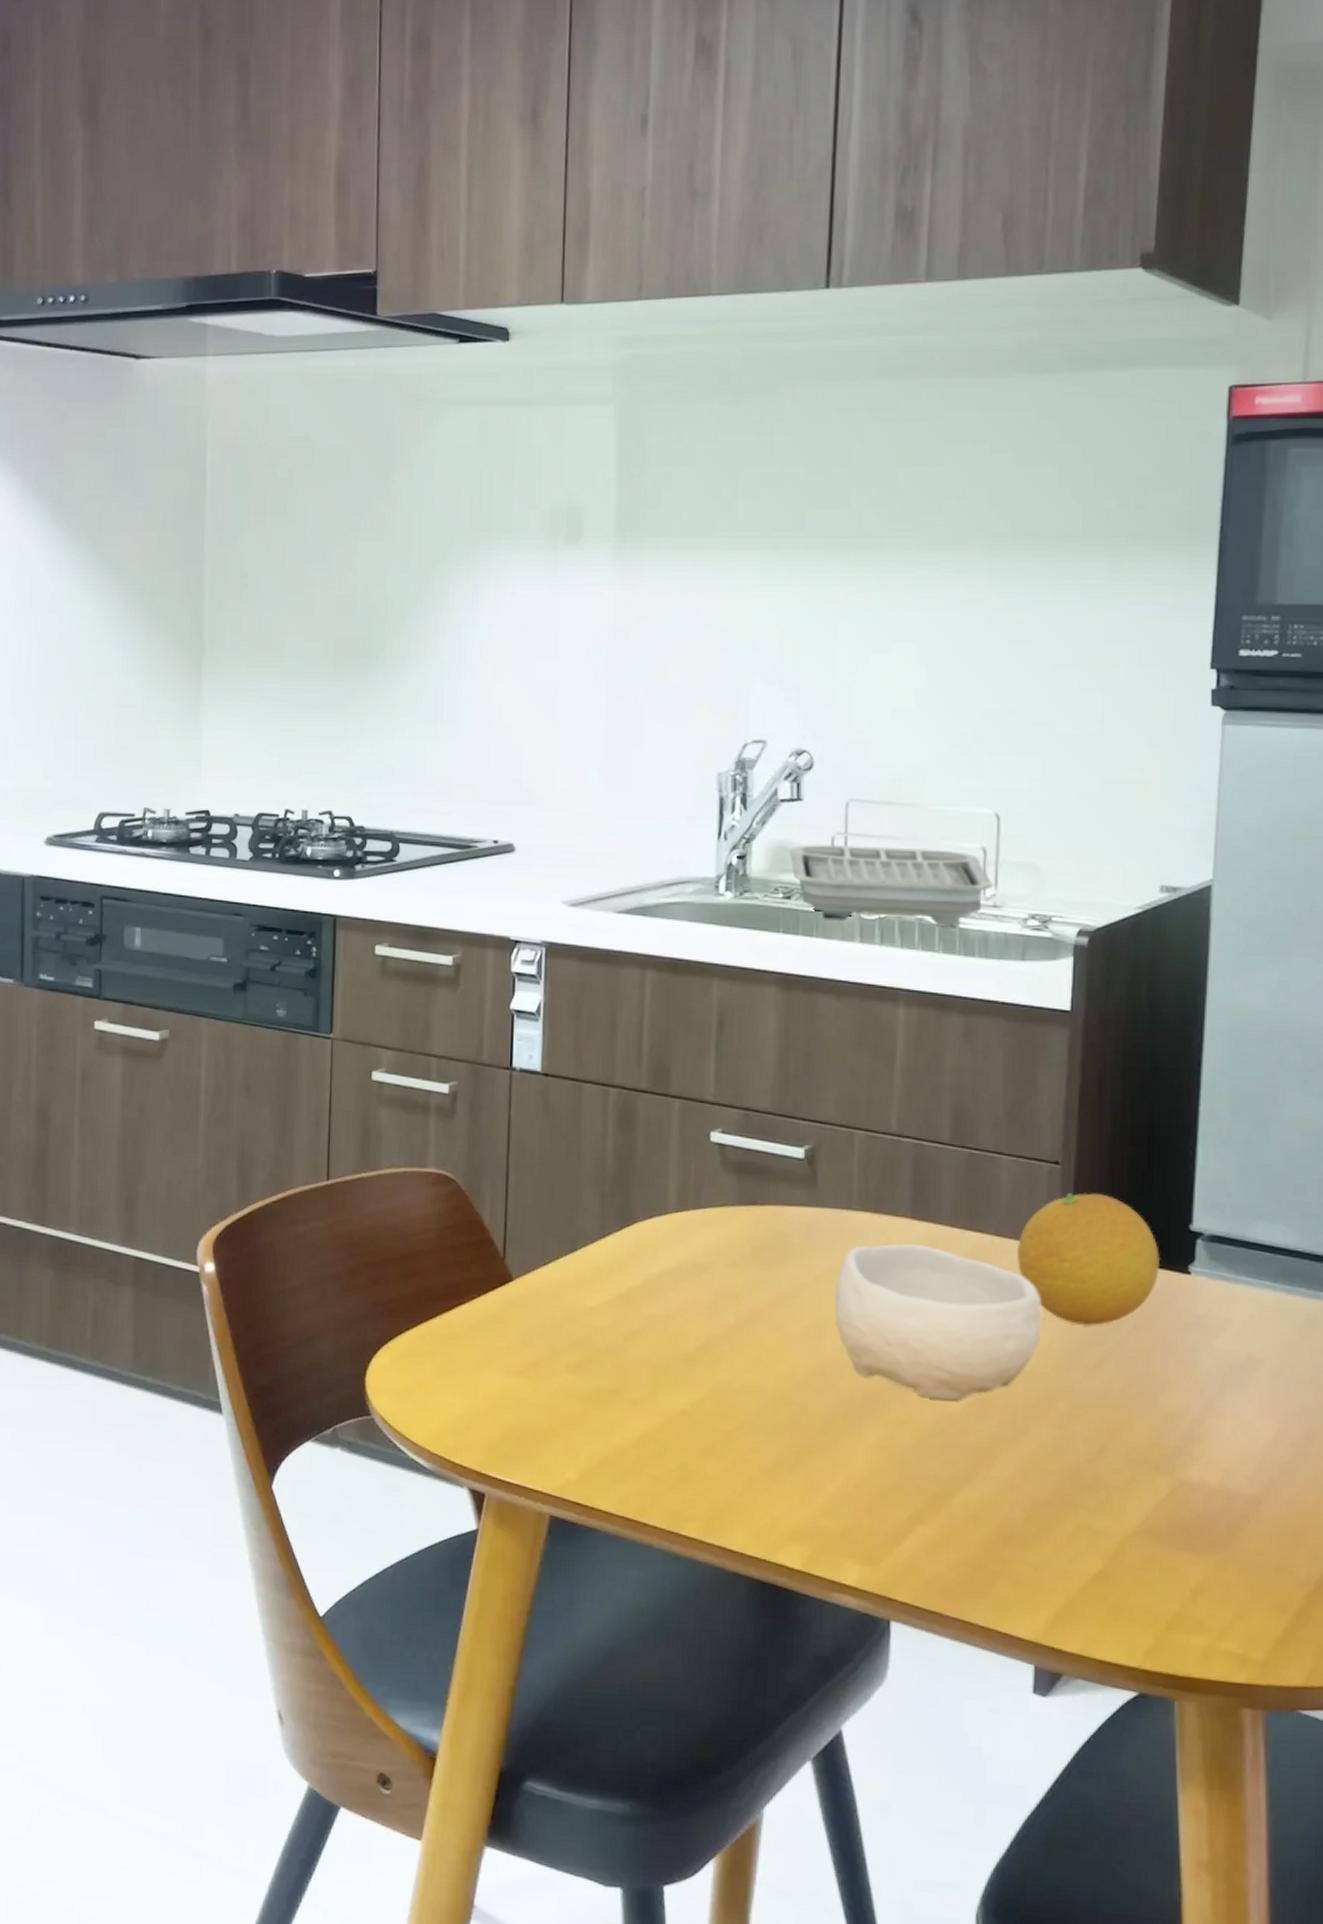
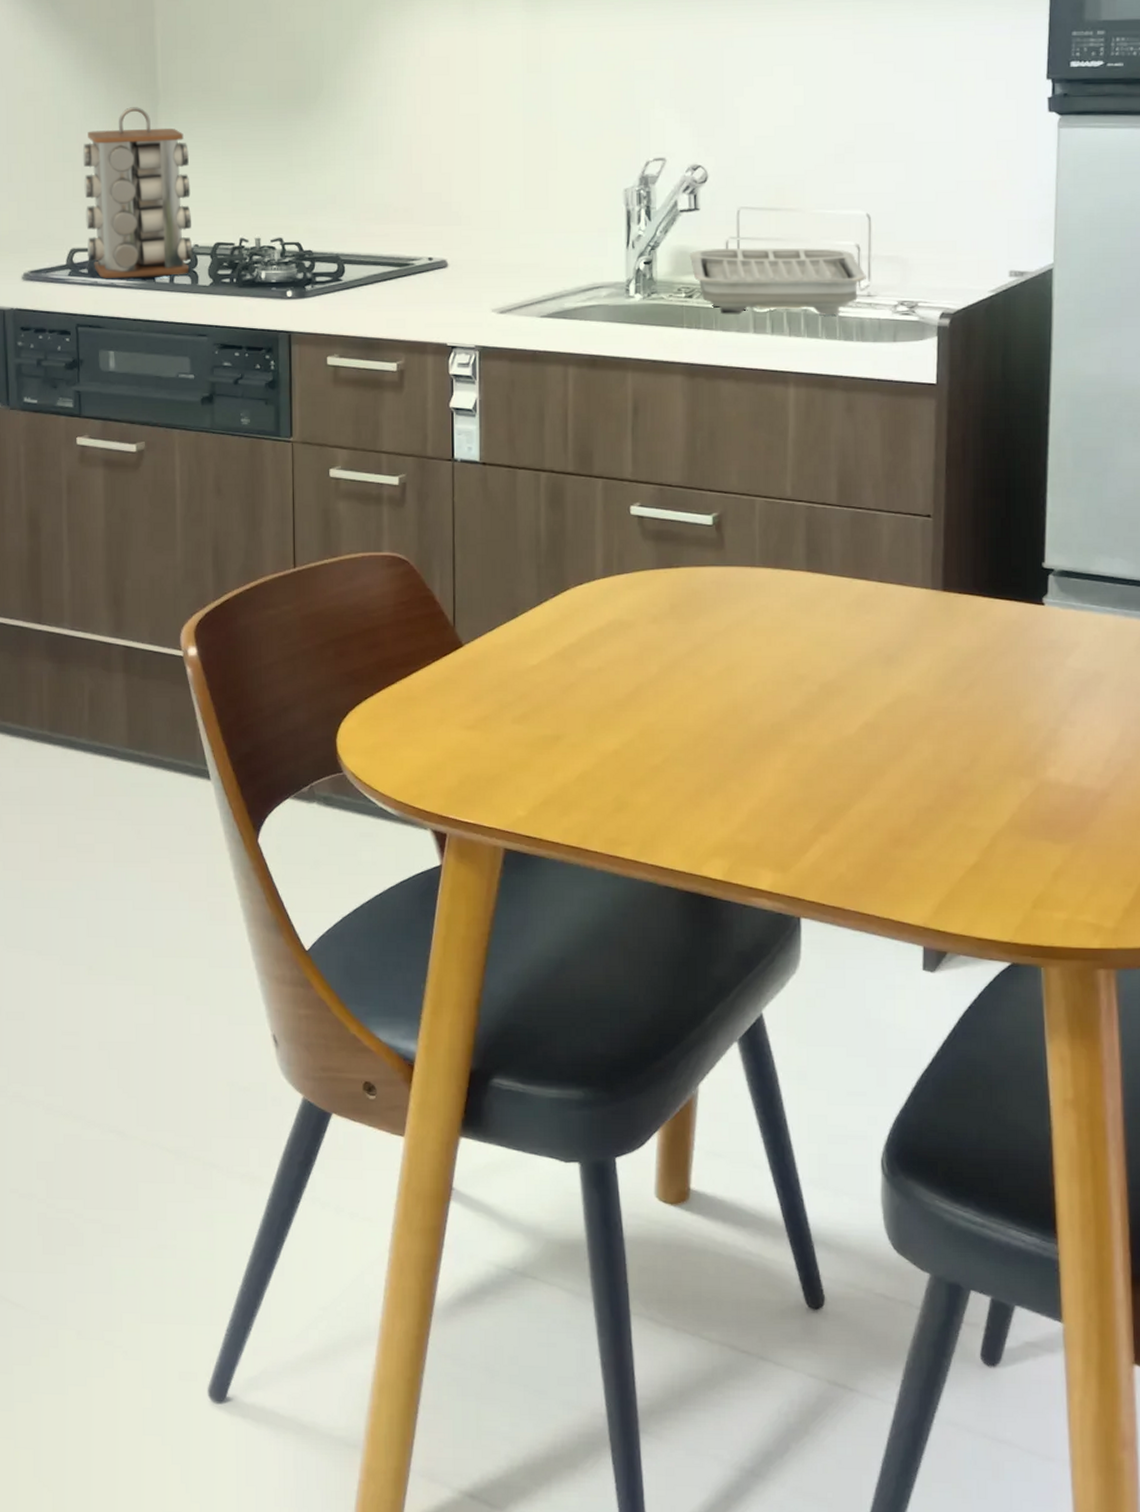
spice rack: none [117,660,234,850] -> present [82,107,193,280]
bowl: present [834,1243,1042,1400] -> none [743,594,920,726]
fruit: present [1016,1192,1160,1326] -> none [897,540,1018,655]

